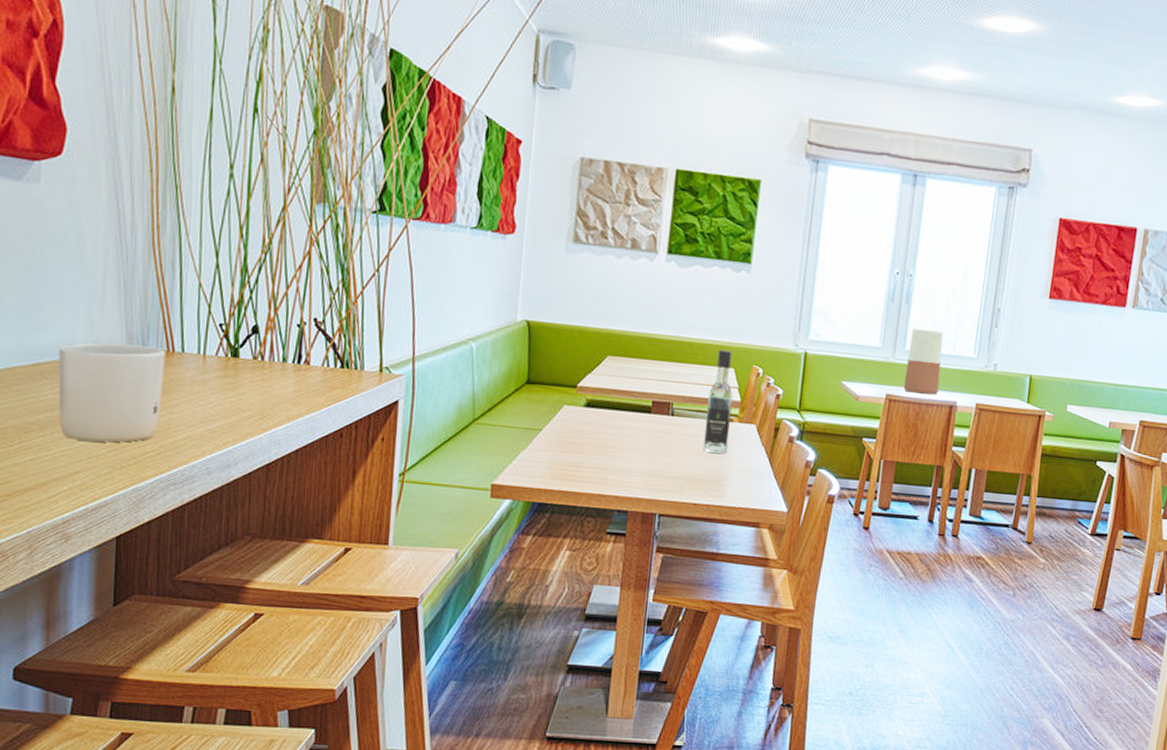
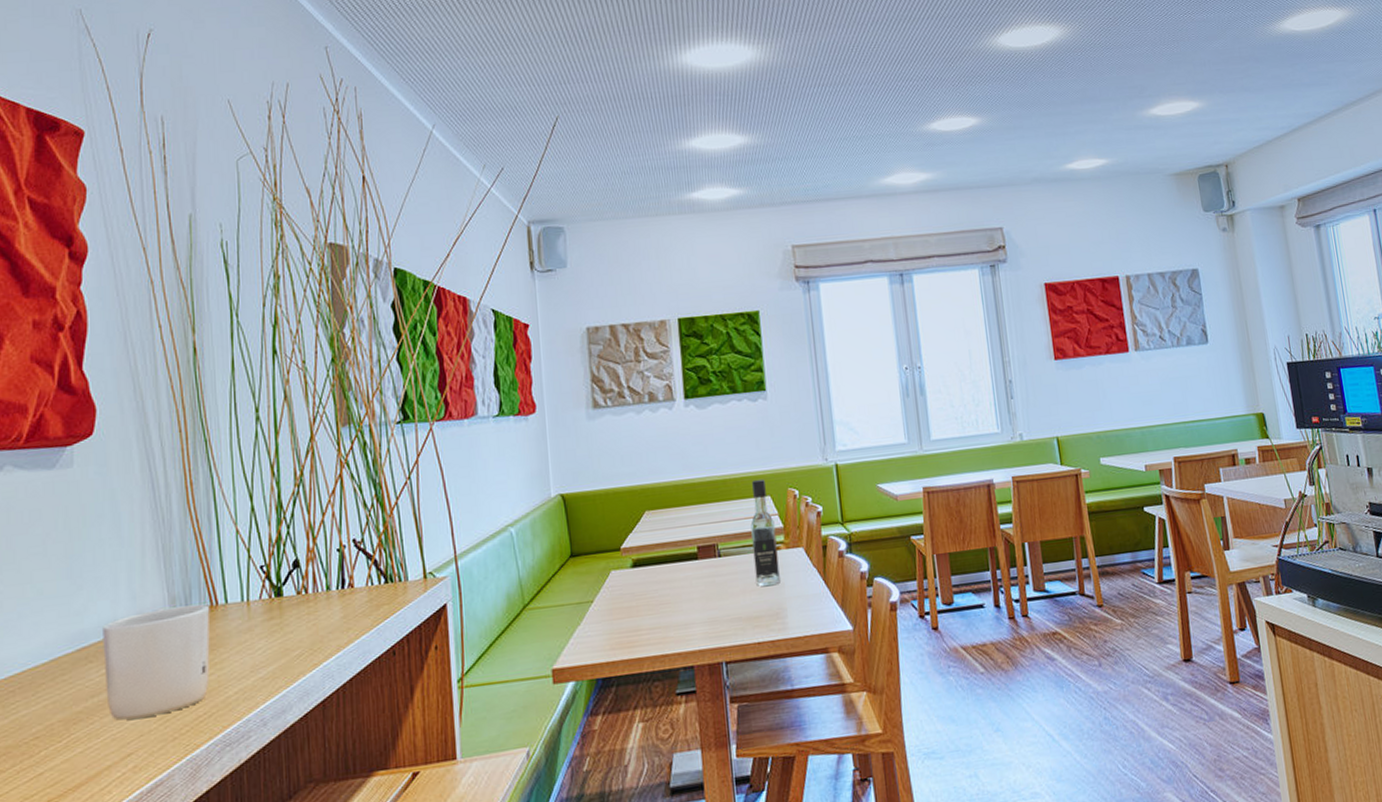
vase: present [903,329,944,395] -> none [932,414,973,481]

